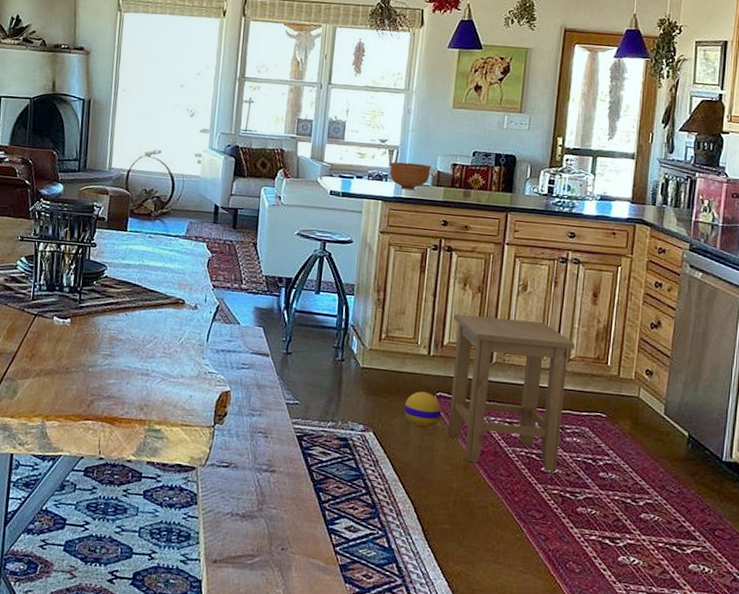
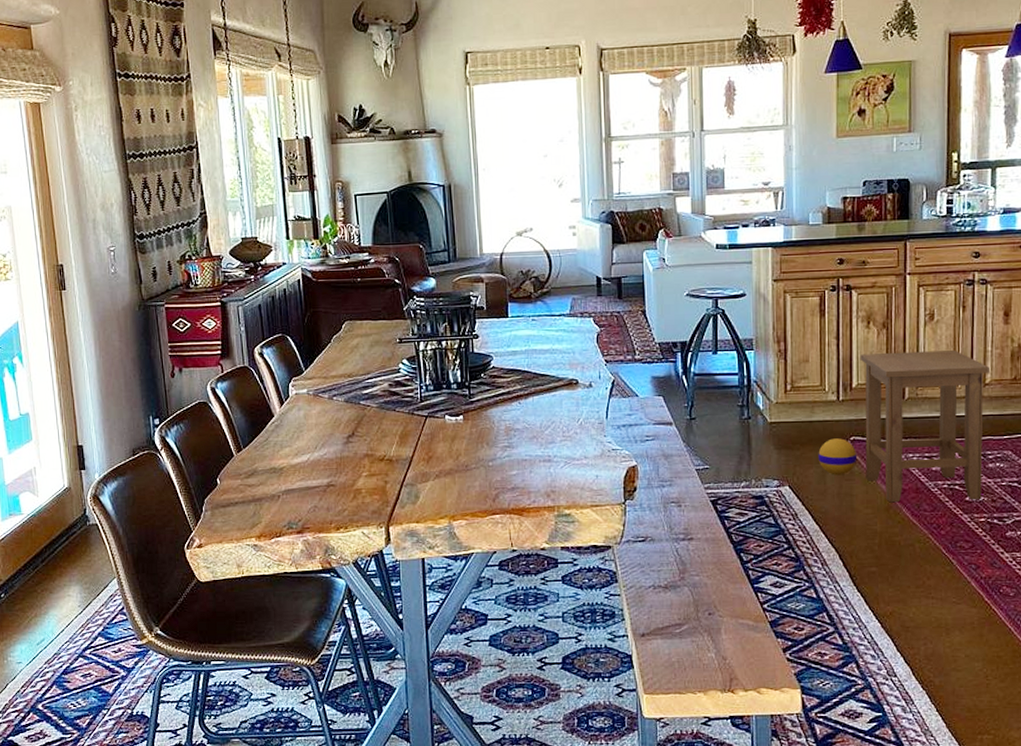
bowl: present [389,162,432,191] -> none [775,202,821,232]

